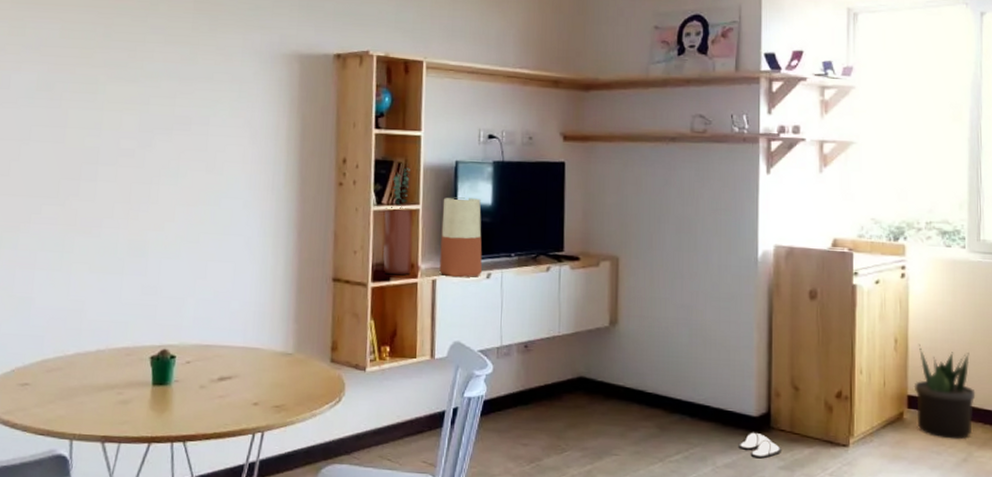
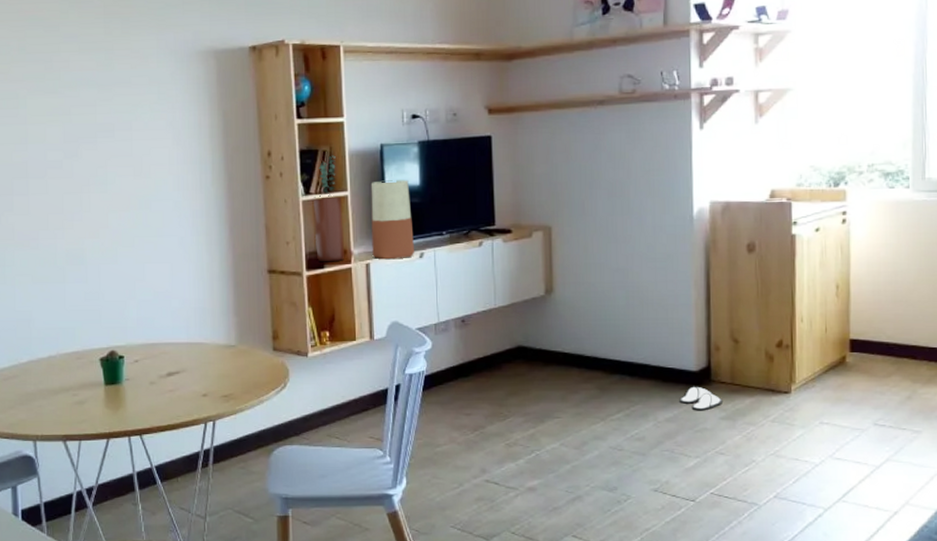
planter: present [914,343,976,439] -> none [856,287,920,377]

